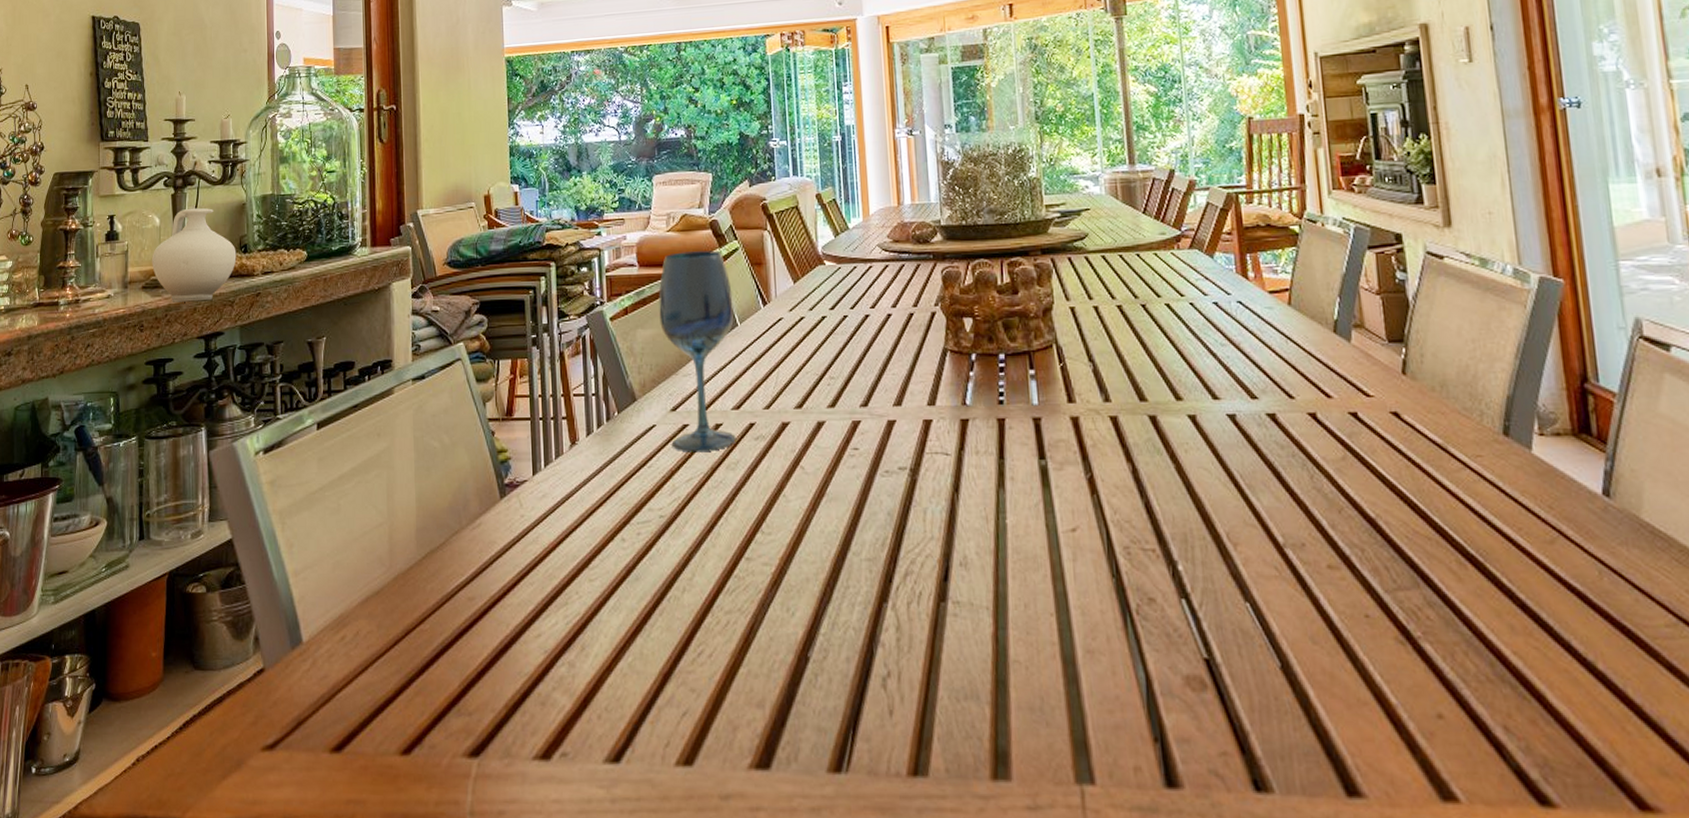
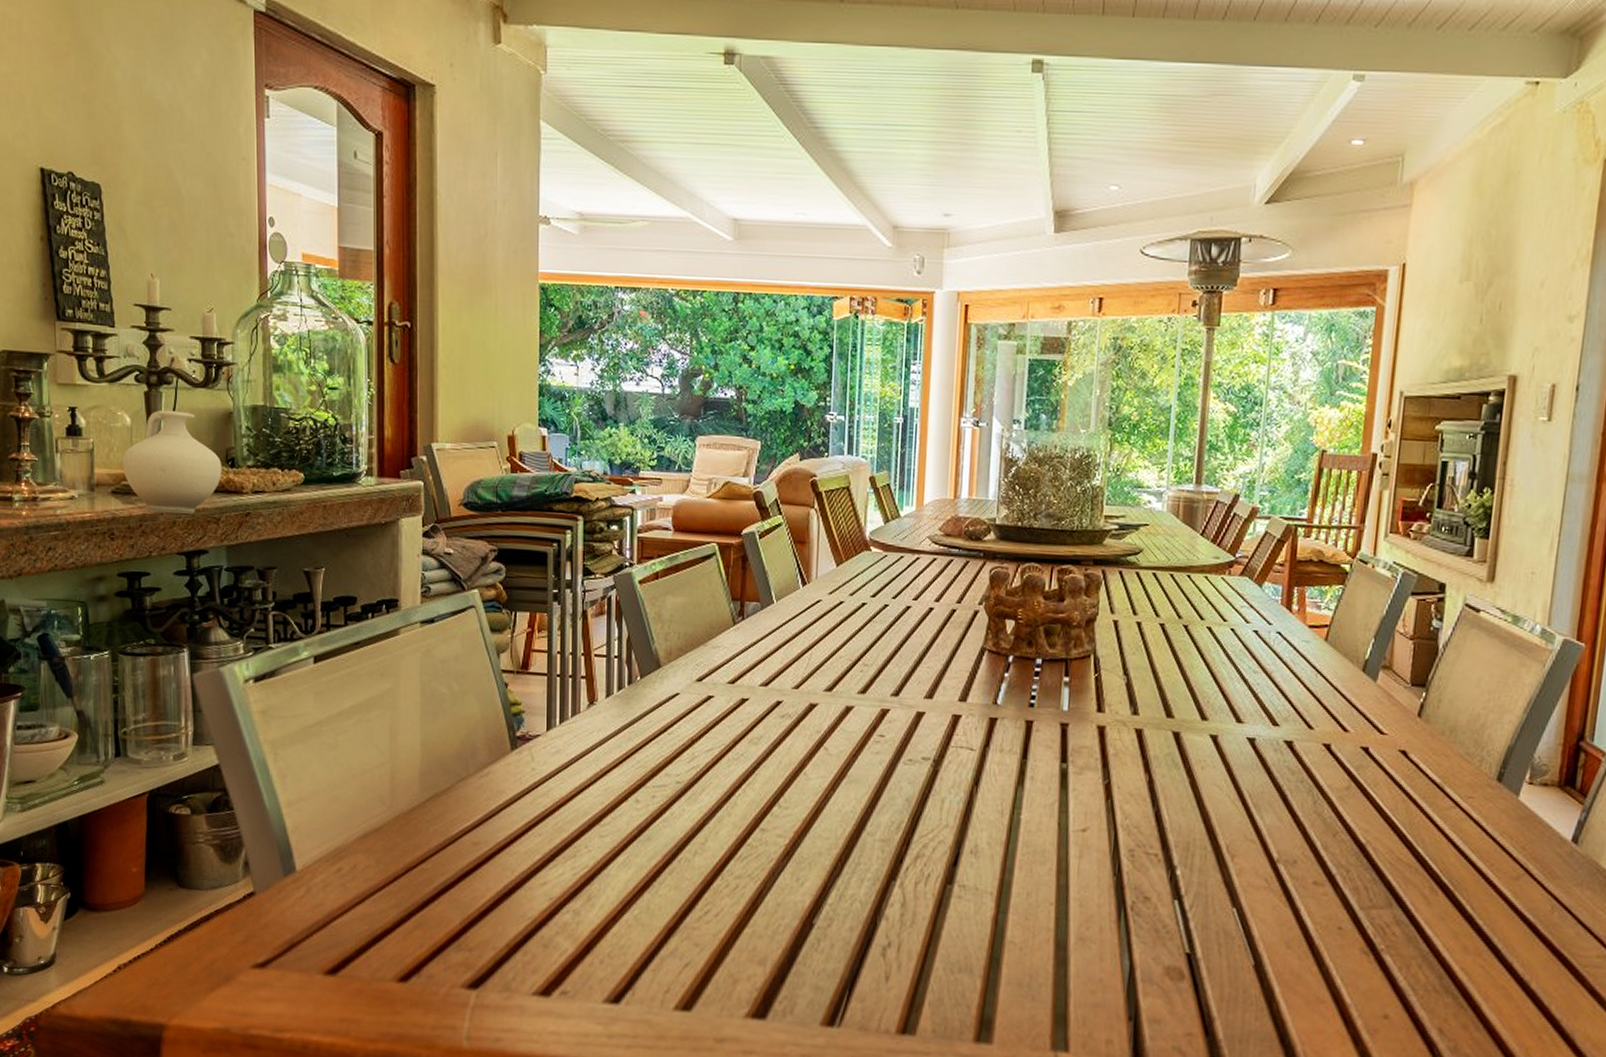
wineglass: present [658,250,736,453] -> none [692,521,771,725]

